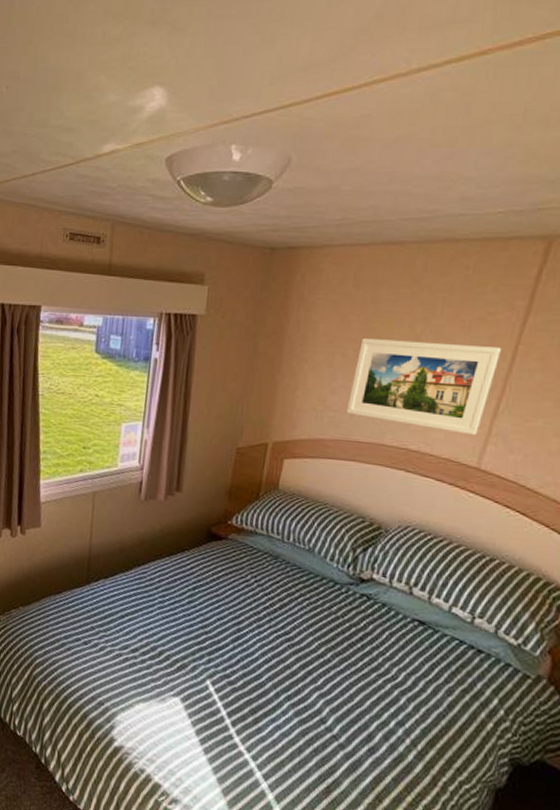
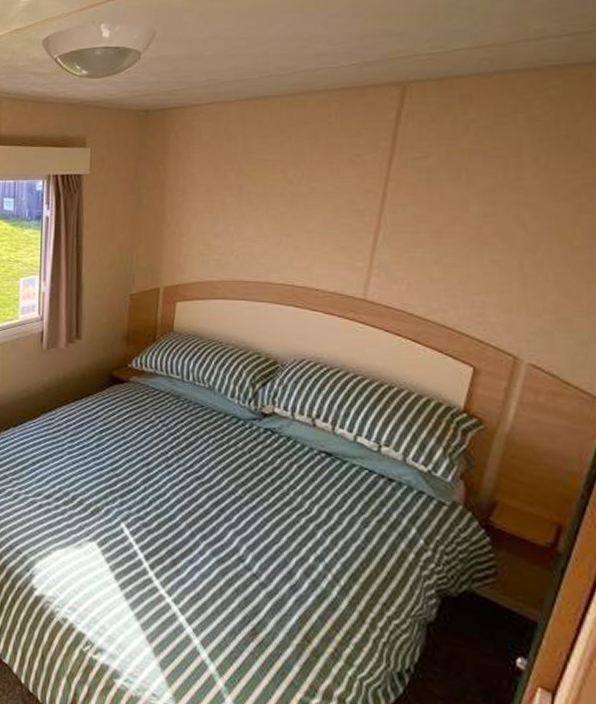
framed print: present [346,338,502,436] -> none [231,185,372,269]

